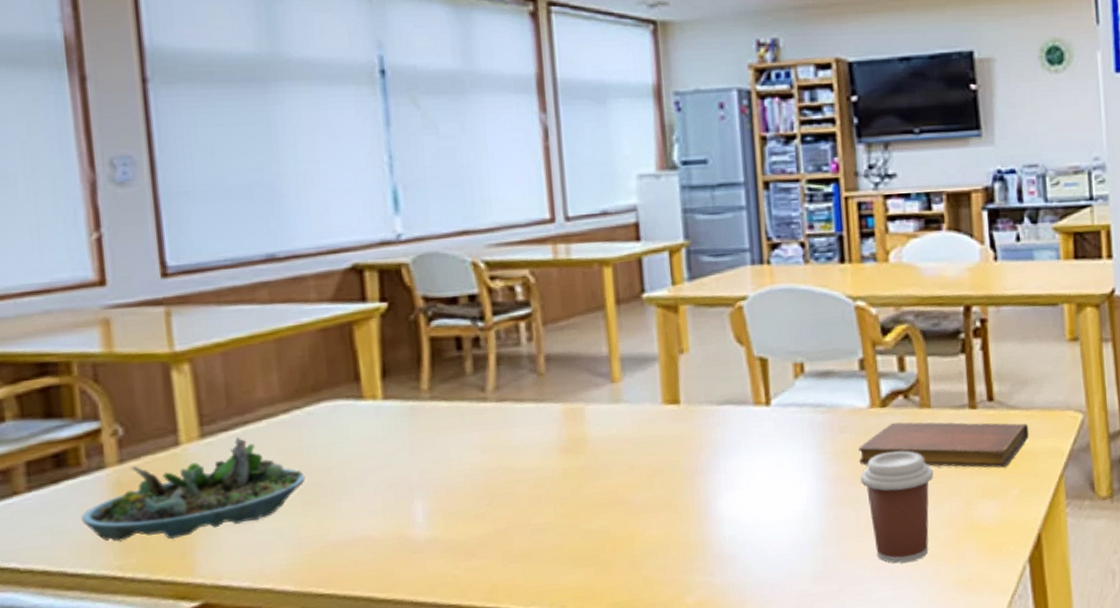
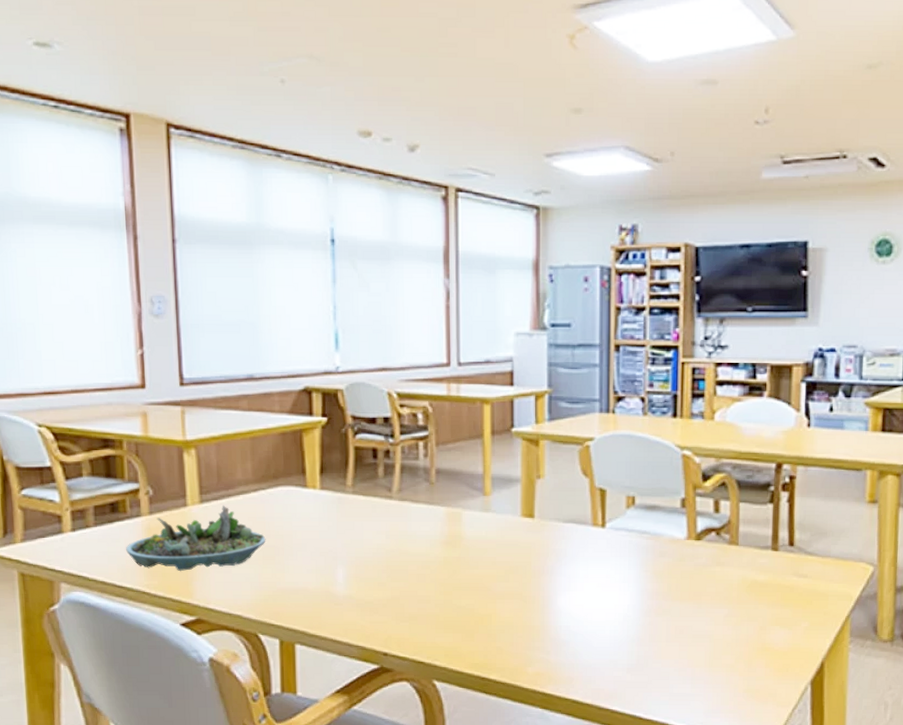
notebook: present [858,422,1029,468] -> none [674,554,823,603]
coffee cup: present [860,451,934,564] -> none [673,577,736,668]

